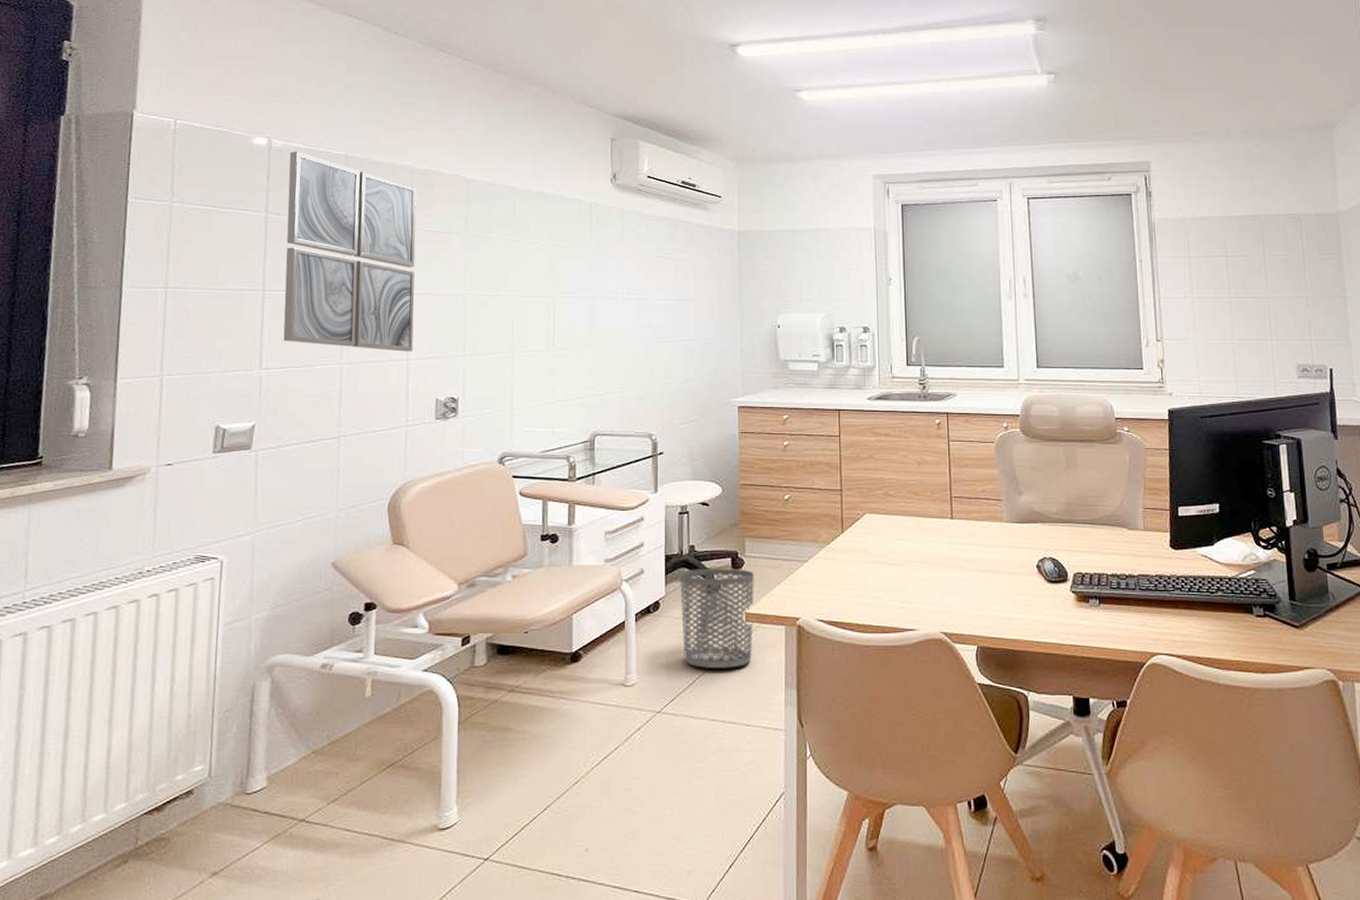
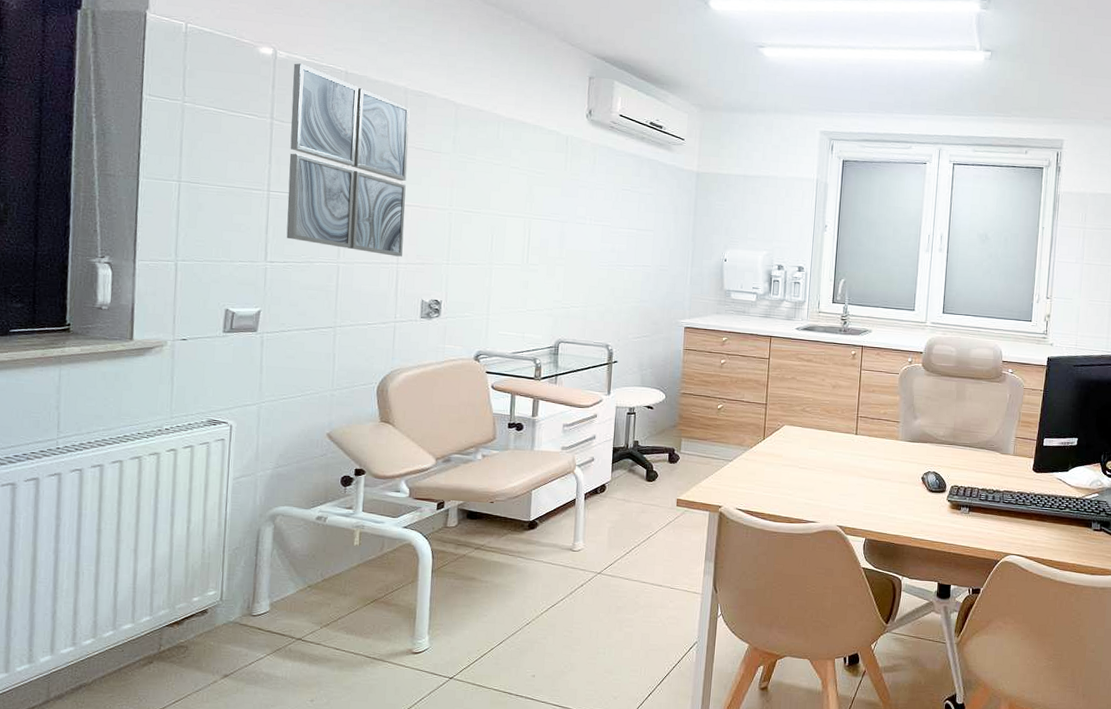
waste bin: present [680,568,754,668] -> none [623,460,687,543]

